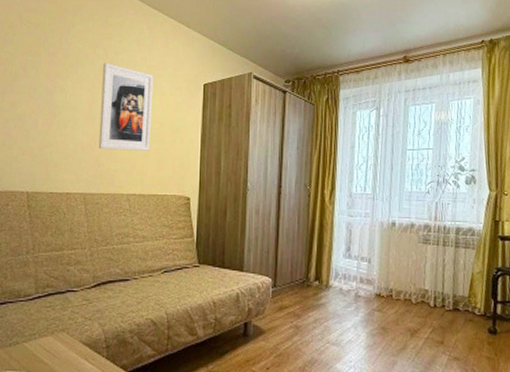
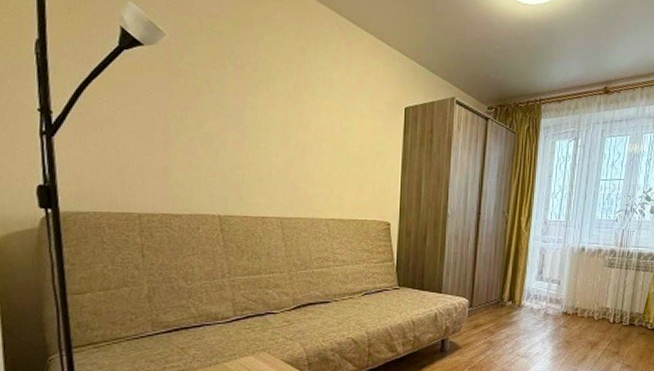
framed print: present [98,63,154,151] -> none [294,80,353,175]

